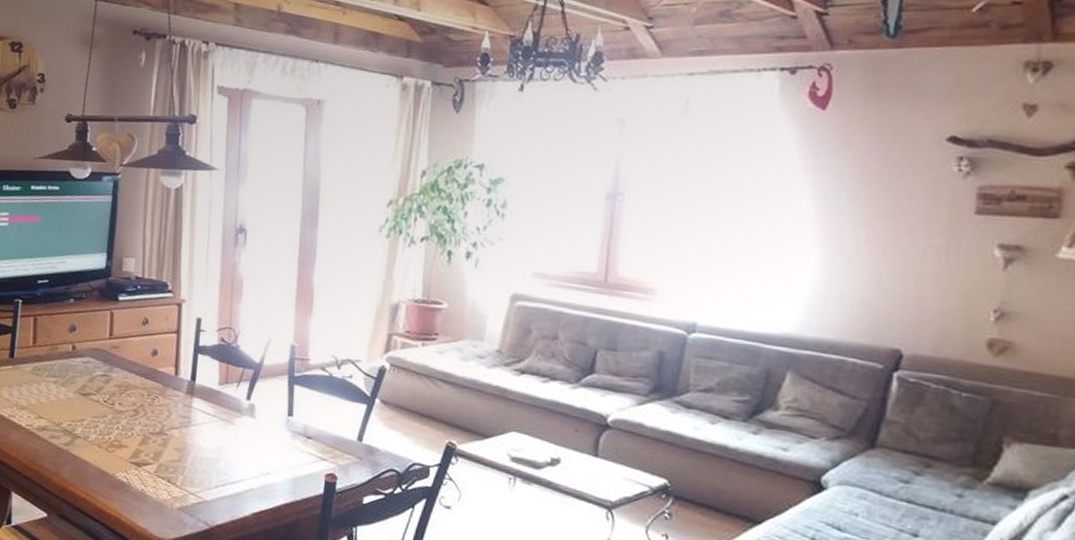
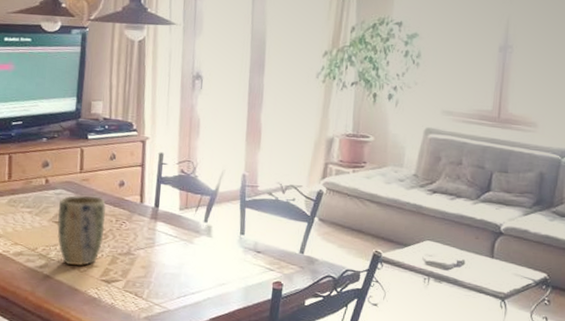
plant pot: none [84,364,137,445] -> present [57,195,106,266]

